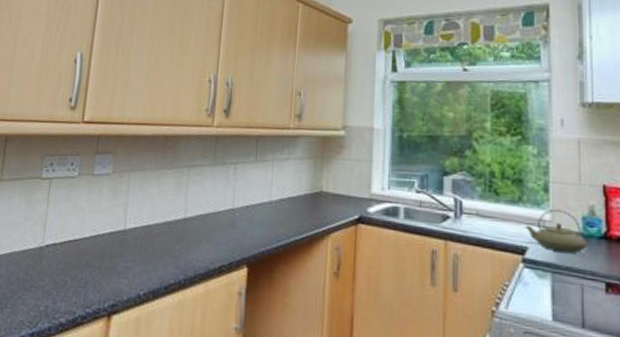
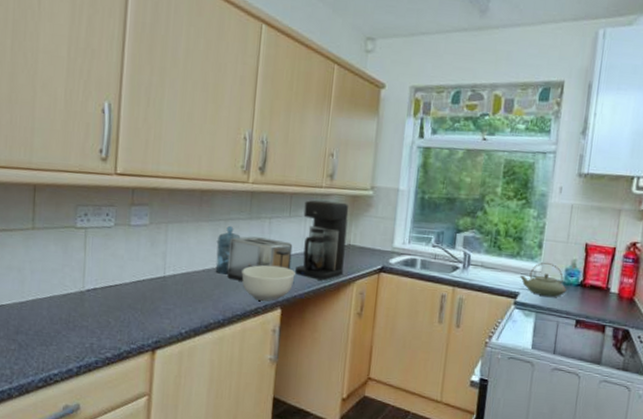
canister: none [177,172,205,227] -> present [215,225,241,275]
toaster: none [189,184,260,235] -> present [226,236,293,281]
bowl: none [205,216,263,259] -> present [241,265,295,302]
coffee maker: none [263,142,320,234] -> present [295,200,349,281]

